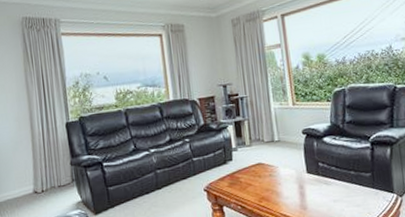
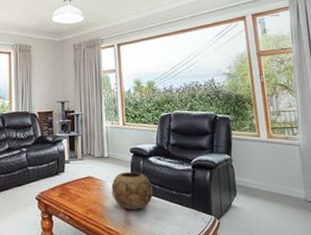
decorative bowl: none [284,154,330,195] -> present [111,172,153,211]

